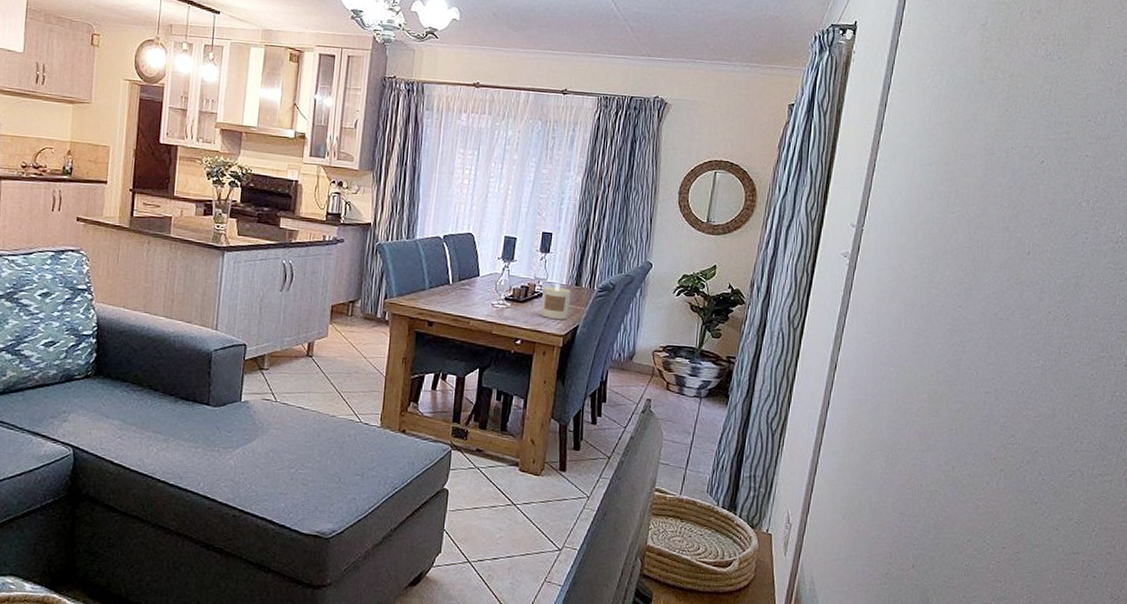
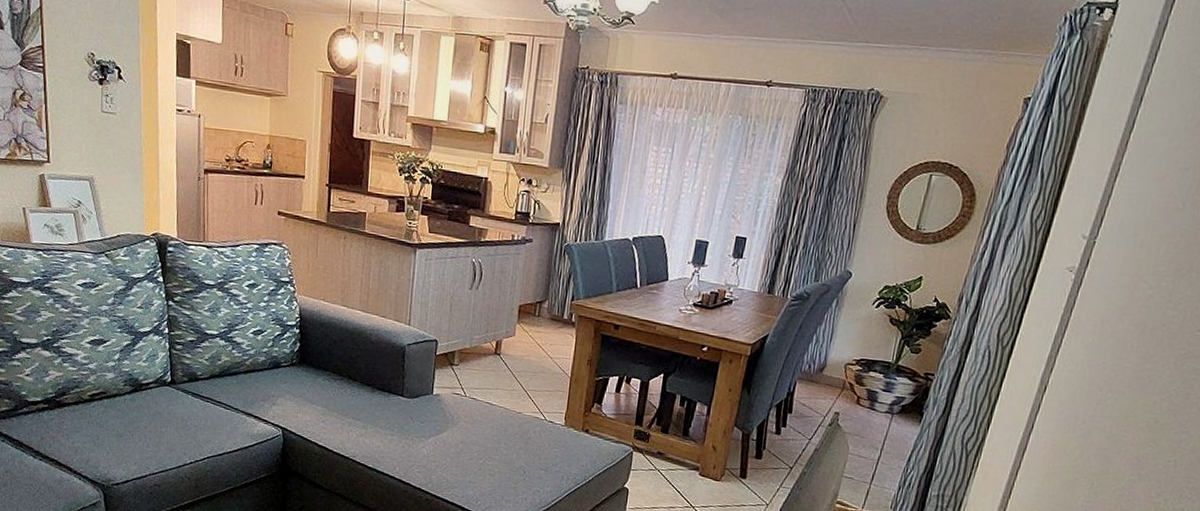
candle: present [540,284,571,320] -> none [729,291,763,329]

